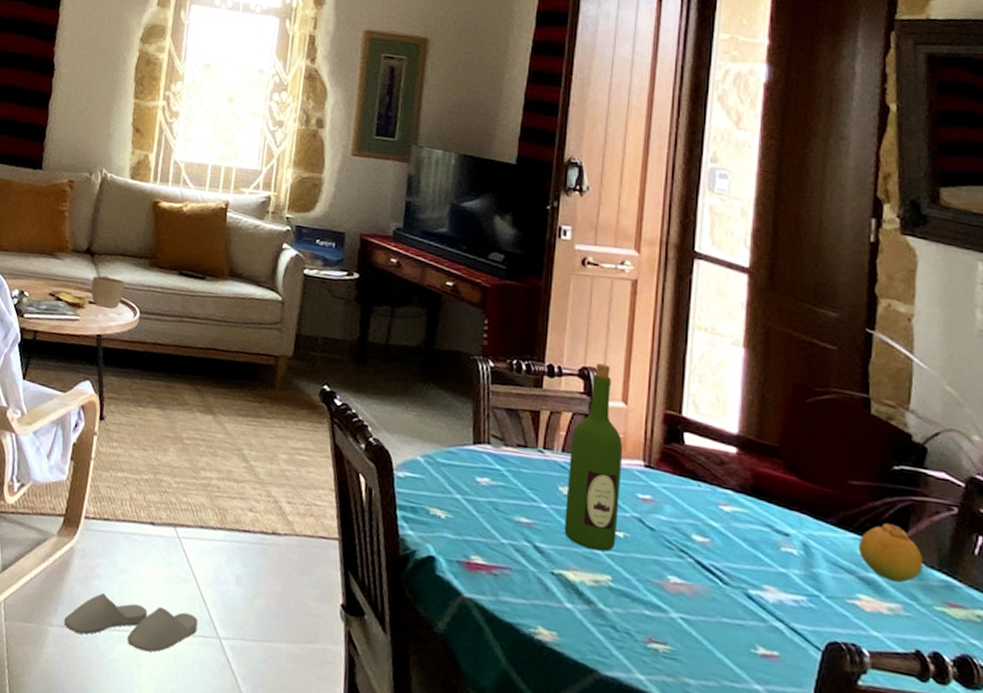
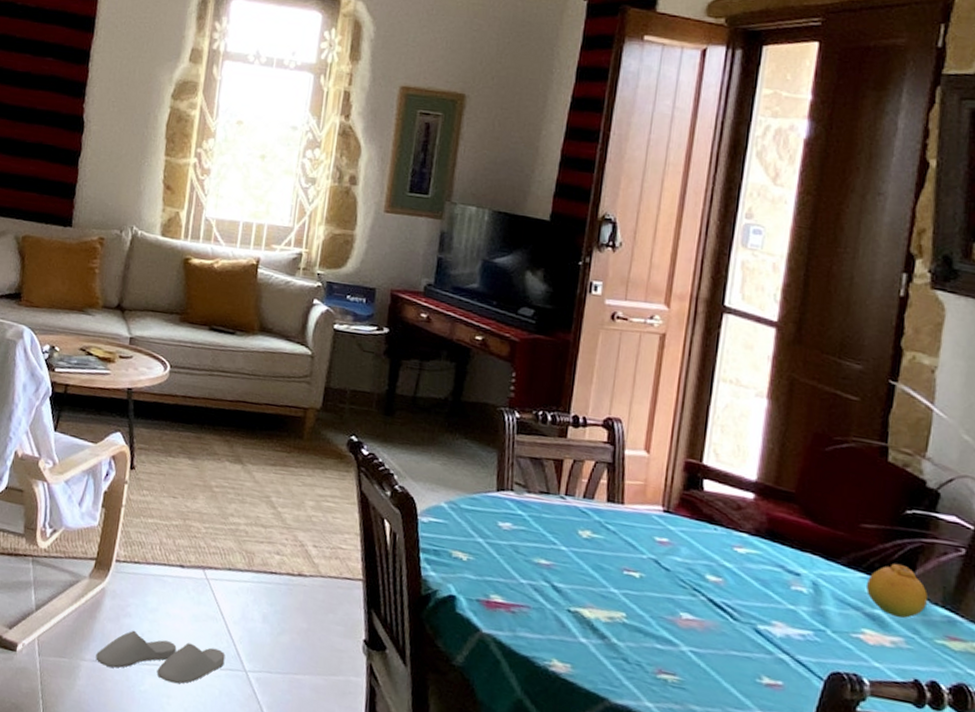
cup: present [91,275,125,309] -> none [121,330,156,363]
wine bottle: present [564,363,623,552] -> none [582,414,643,591]

